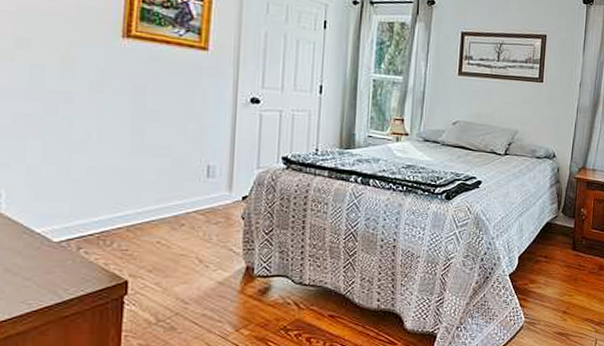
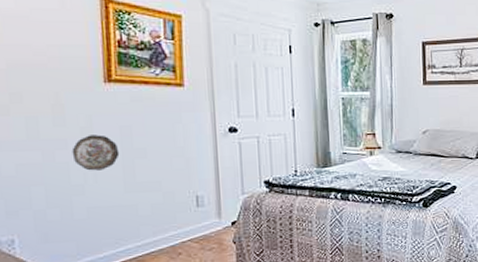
decorative plate: none [77,90,130,129] -> present [71,135,120,171]

